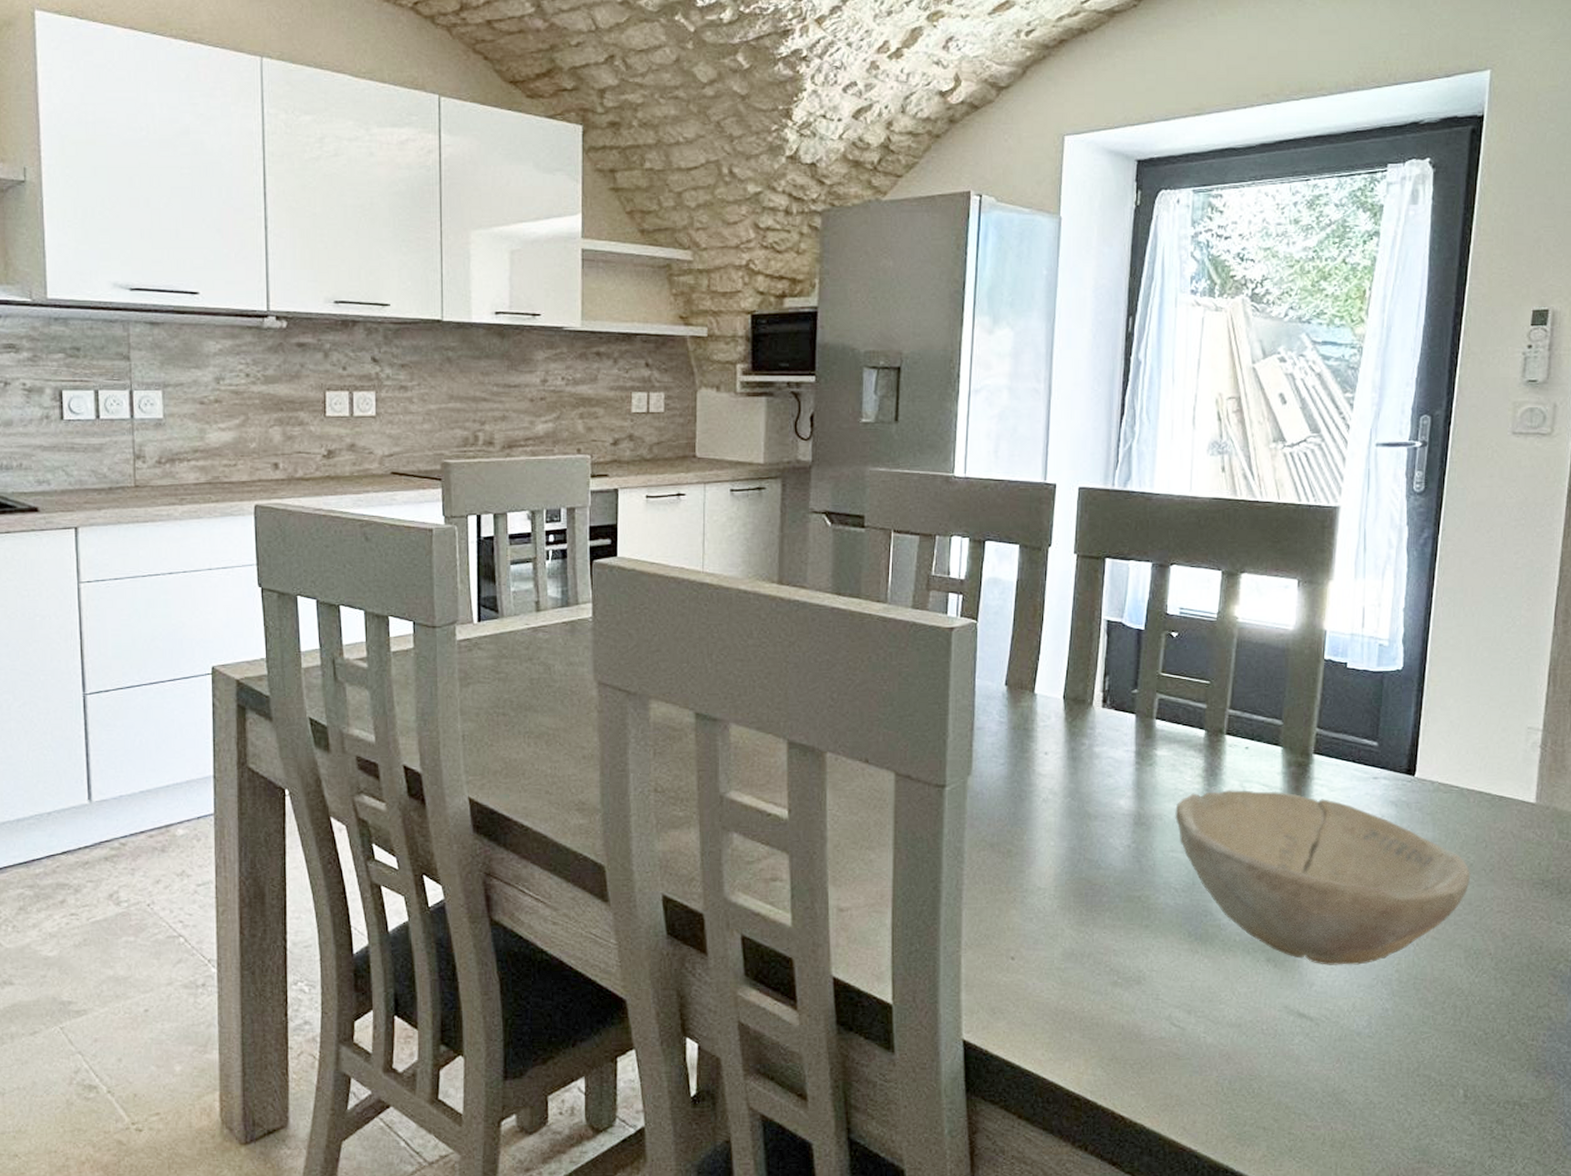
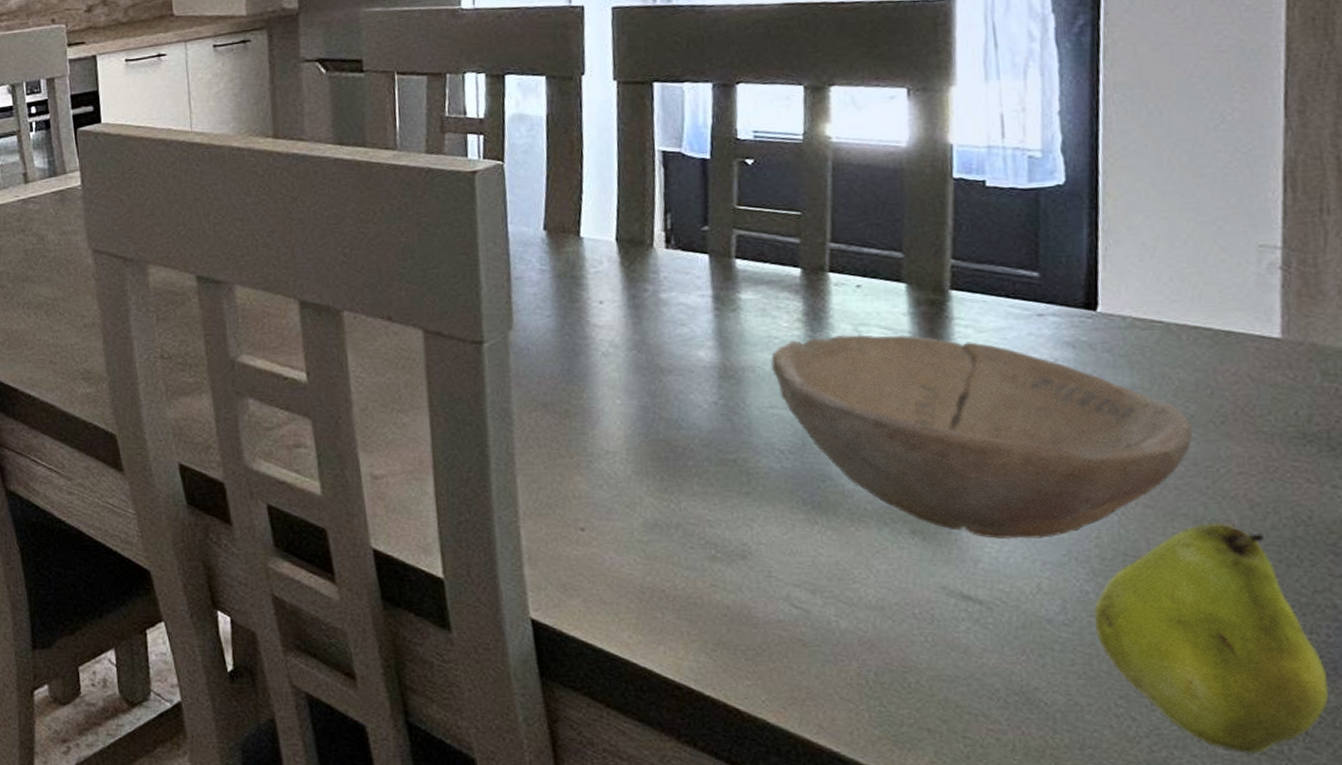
fruit: none [1390,951,1540,1138] -> present [1094,522,1329,753]

